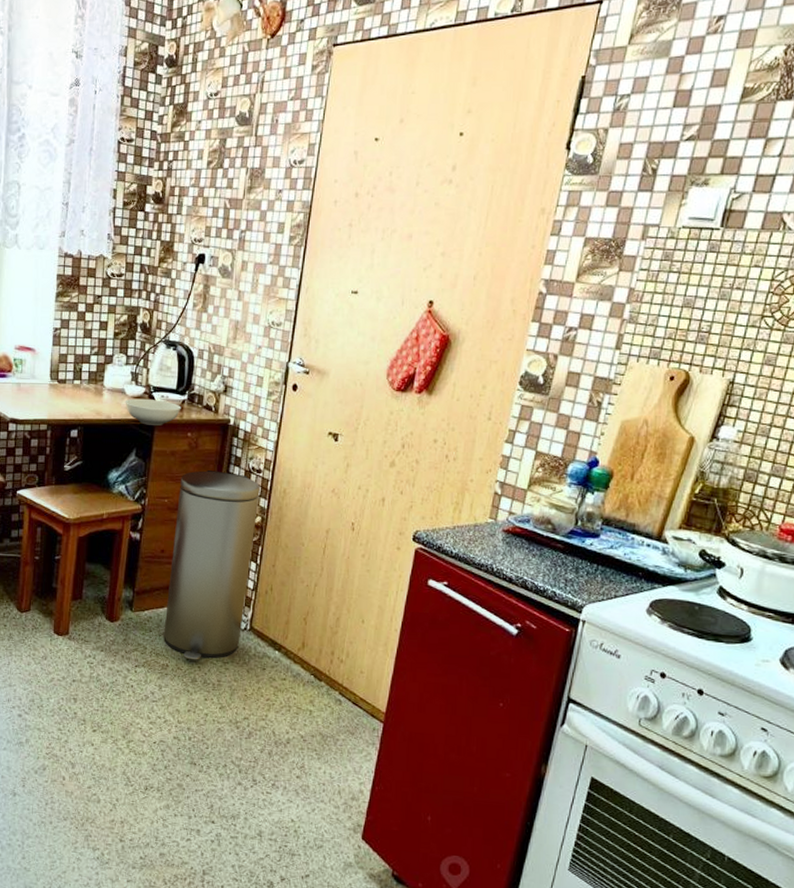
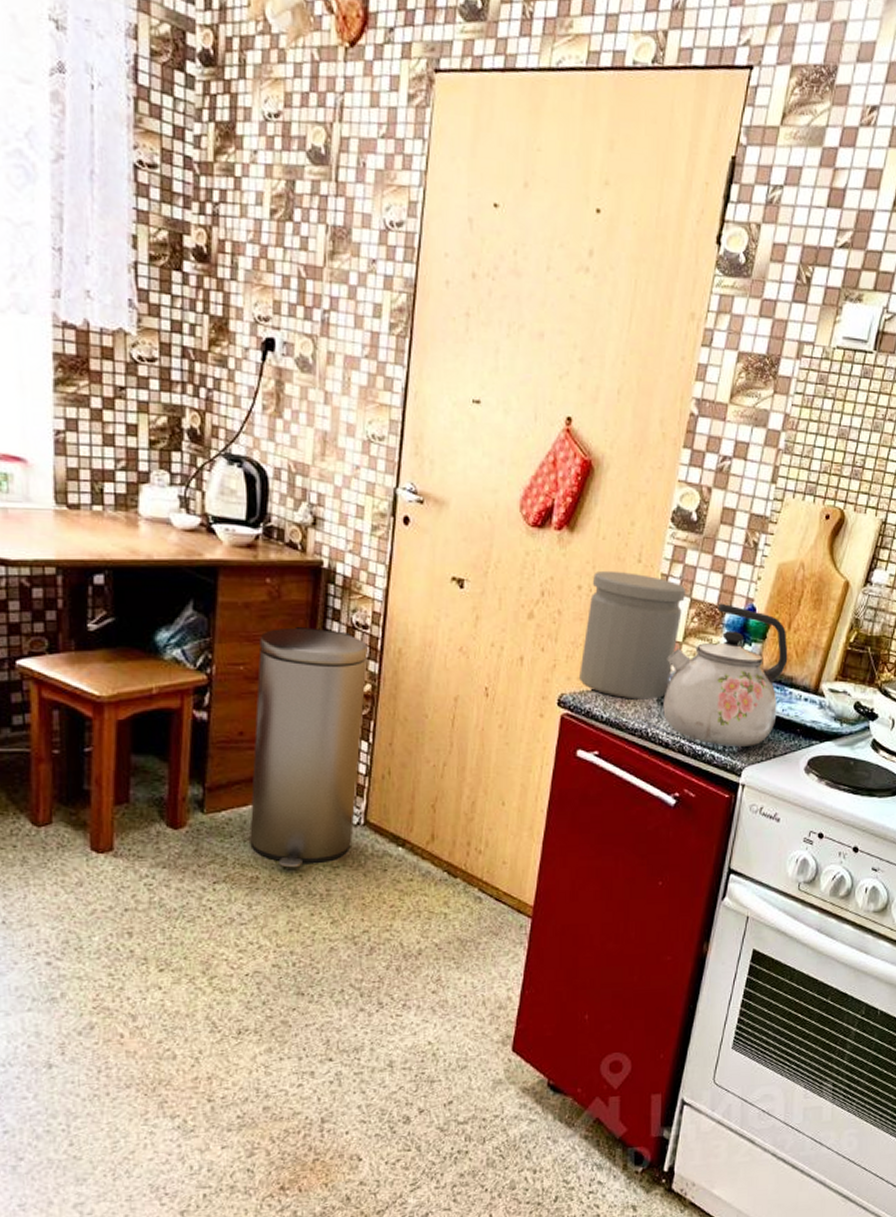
bowl: present [125,398,181,425] -> none [172,532,255,569]
jar: none [431,427,532,539] -> present [578,570,686,700]
kettle: none [508,455,631,586] -> present [663,603,788,747]

